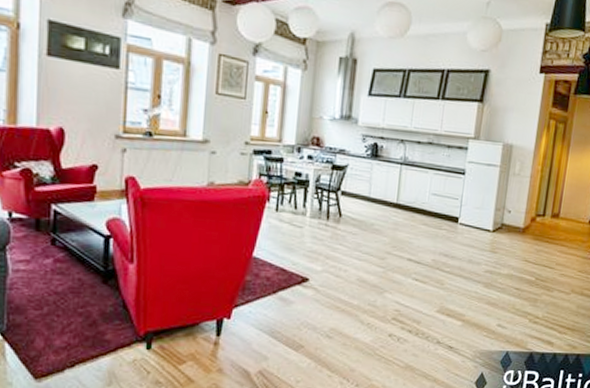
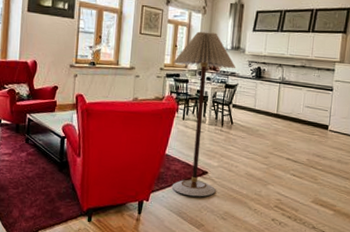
floor lamp: none [261,93,345,311] -> present [171,31,236,197]

